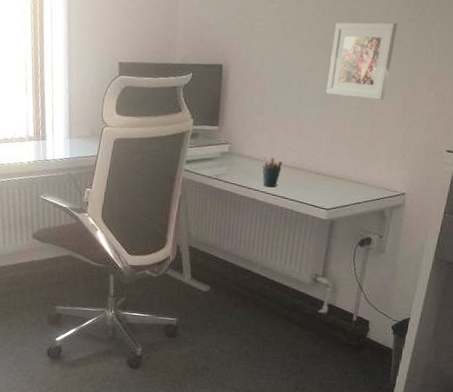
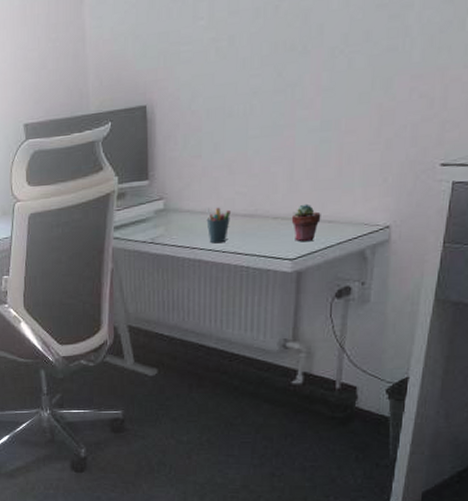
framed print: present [325,22,398,100] -> none [277,14,362,120]
potted succulent: none [329,165,353,197] -> present [291,203,321,242]

